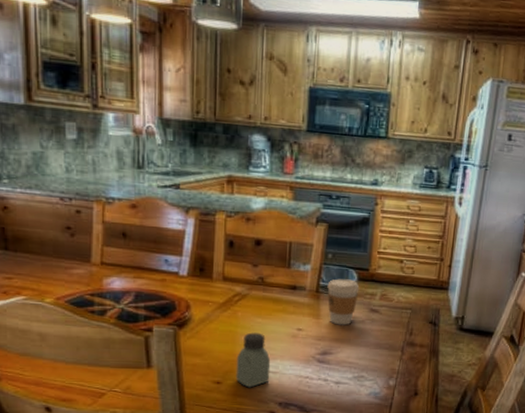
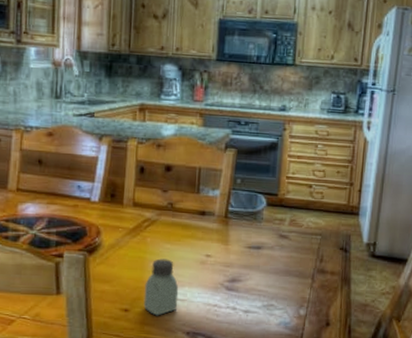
coffee cup: present [327,279,359,325] -> none [236,204,268,252]

